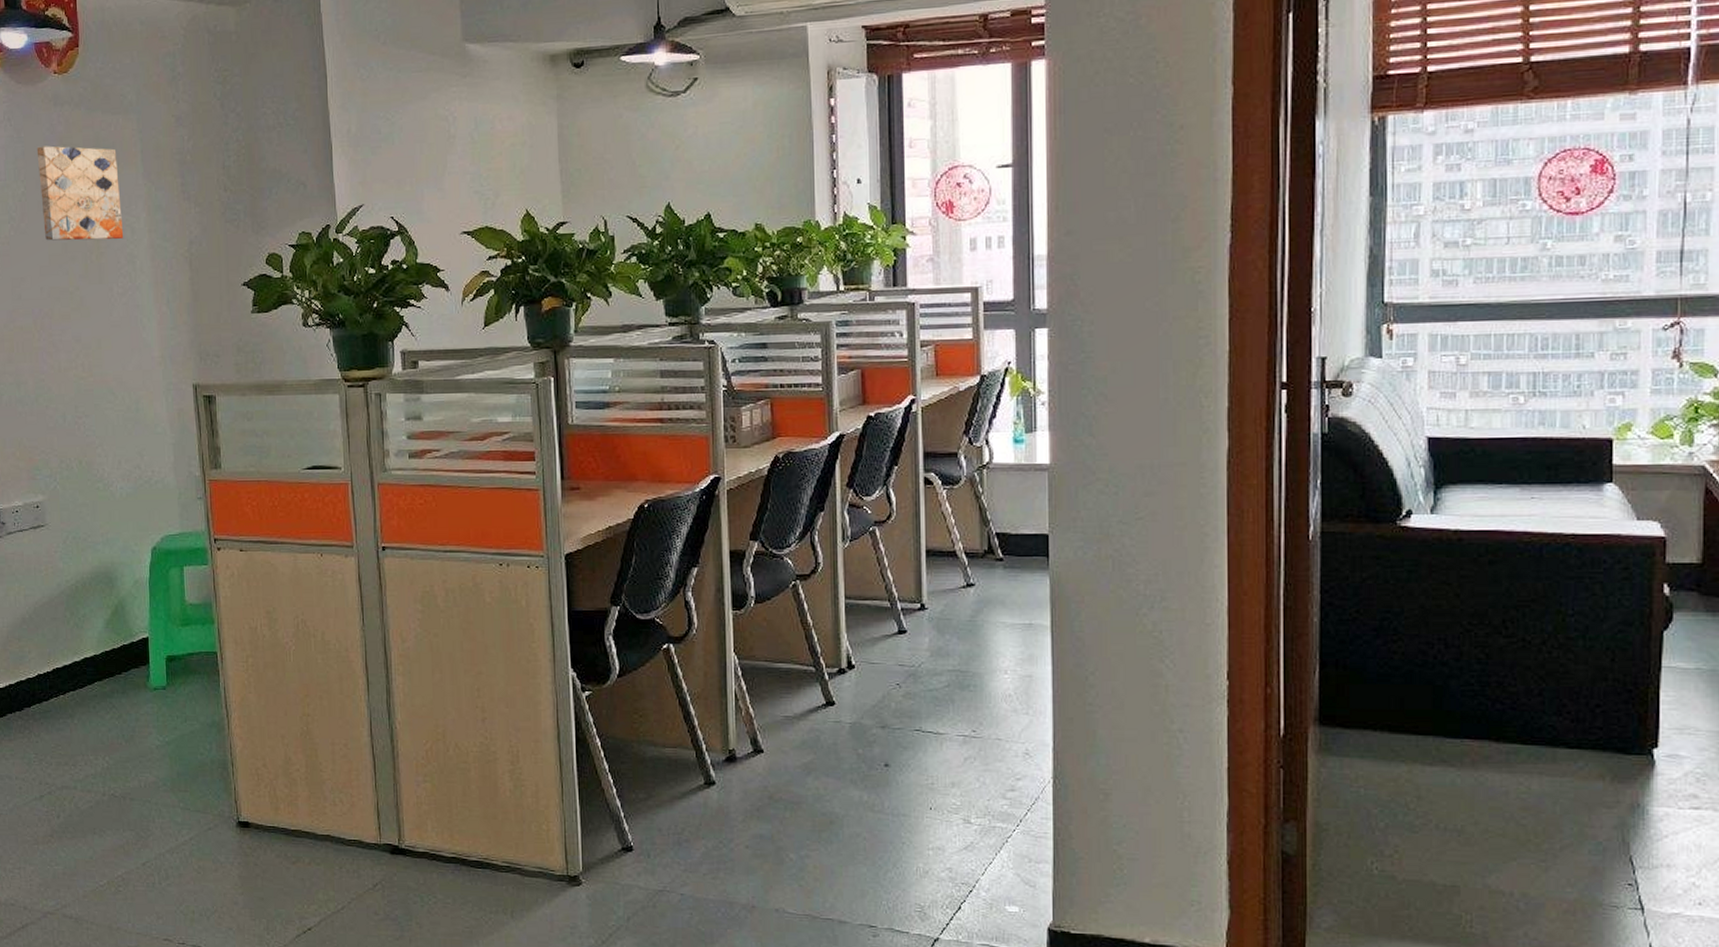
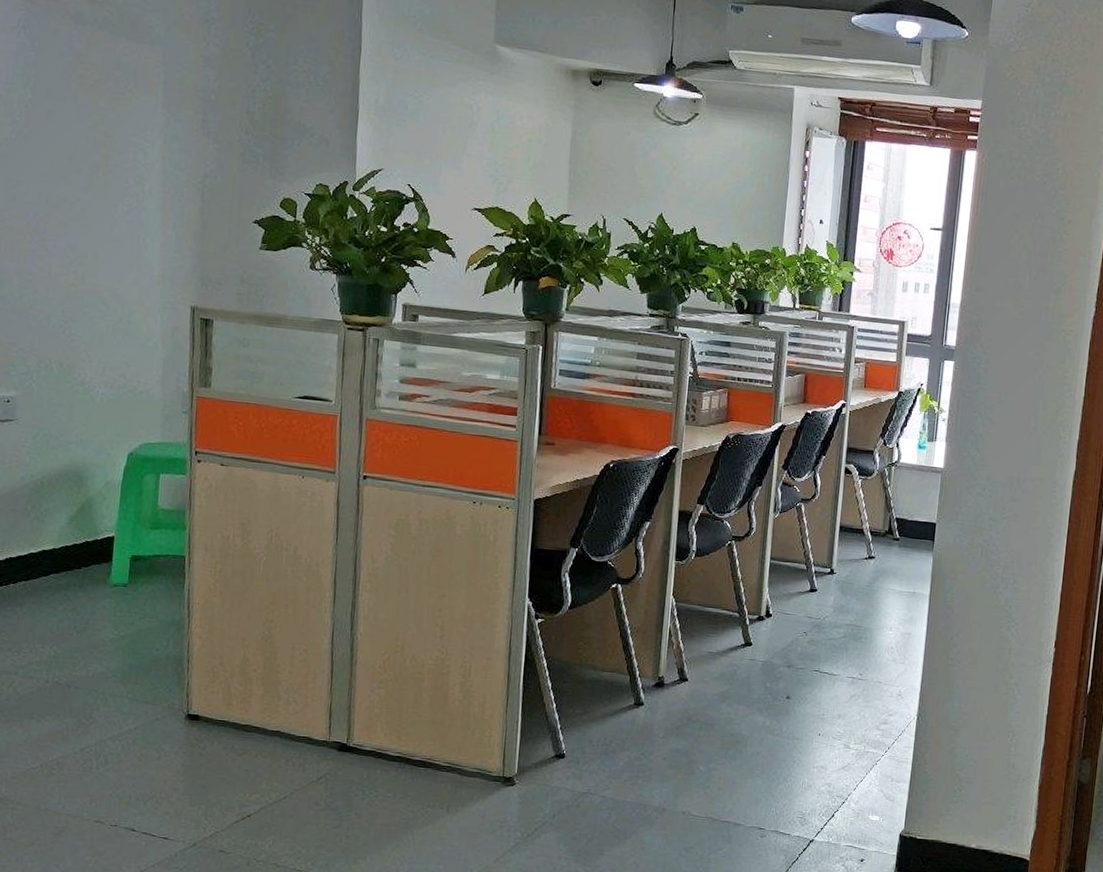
wall art: present [36,145,124,241] -> none [49,58,138,161]

